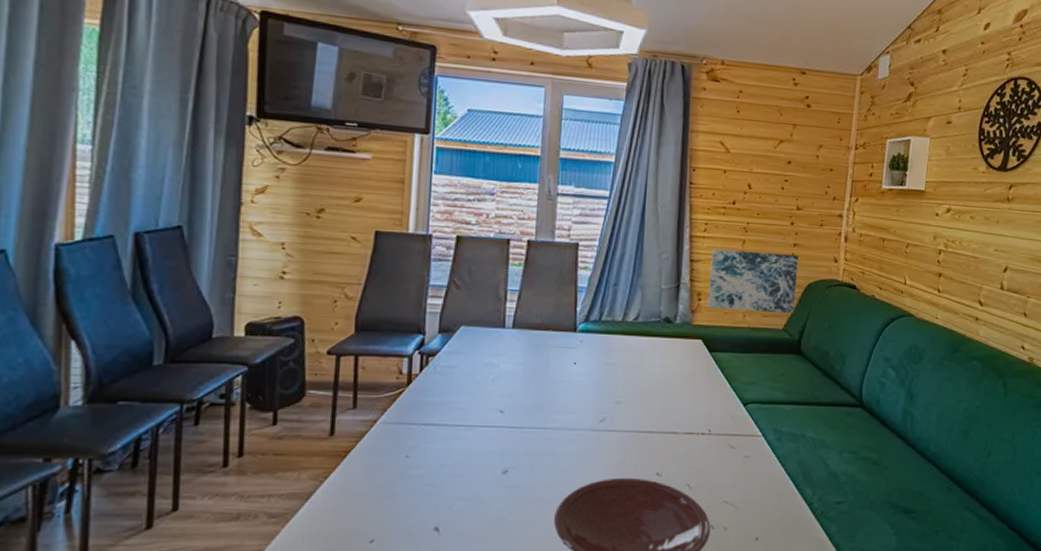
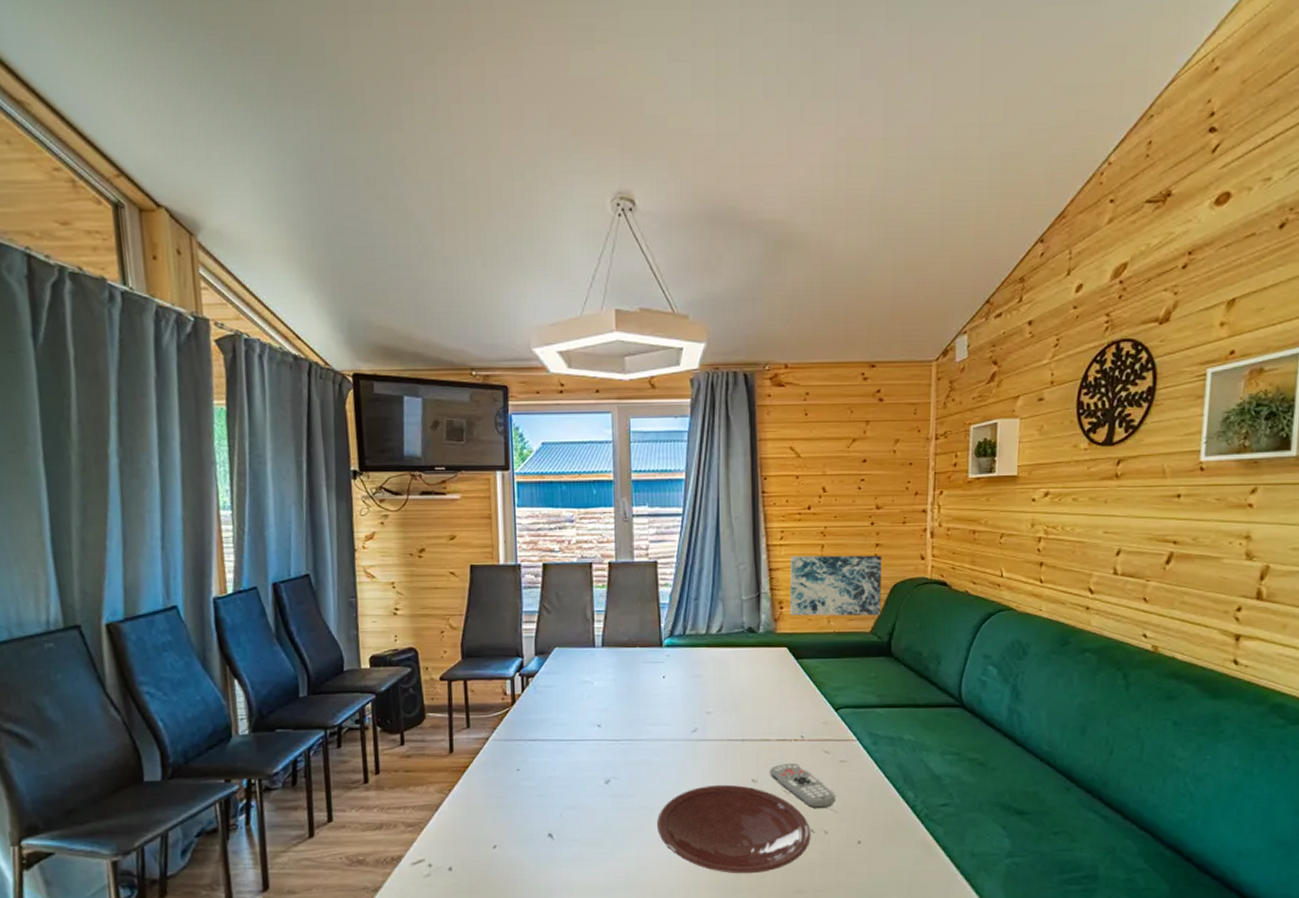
remote control: none [674,457,738,503] -> present [769,762,836,808]

